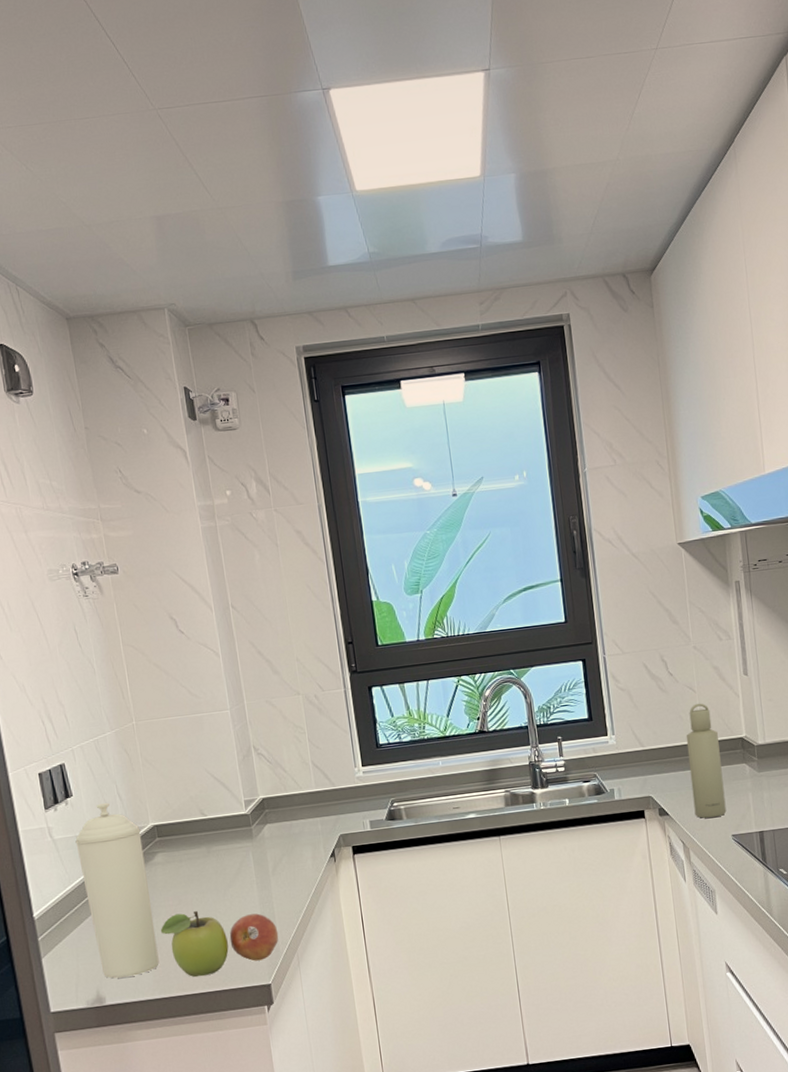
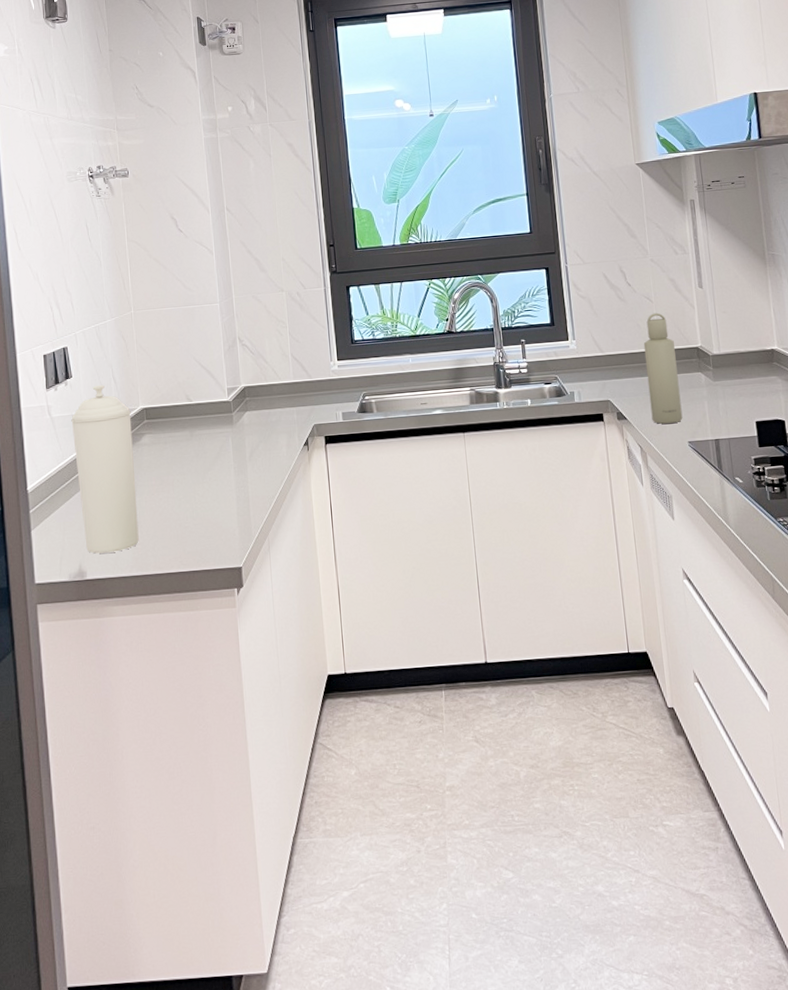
fruit: present [160,910,229,977] -> none [142,491,204,556]
fruit: present [229,913,279,961] -> none [206,497,252,544]

